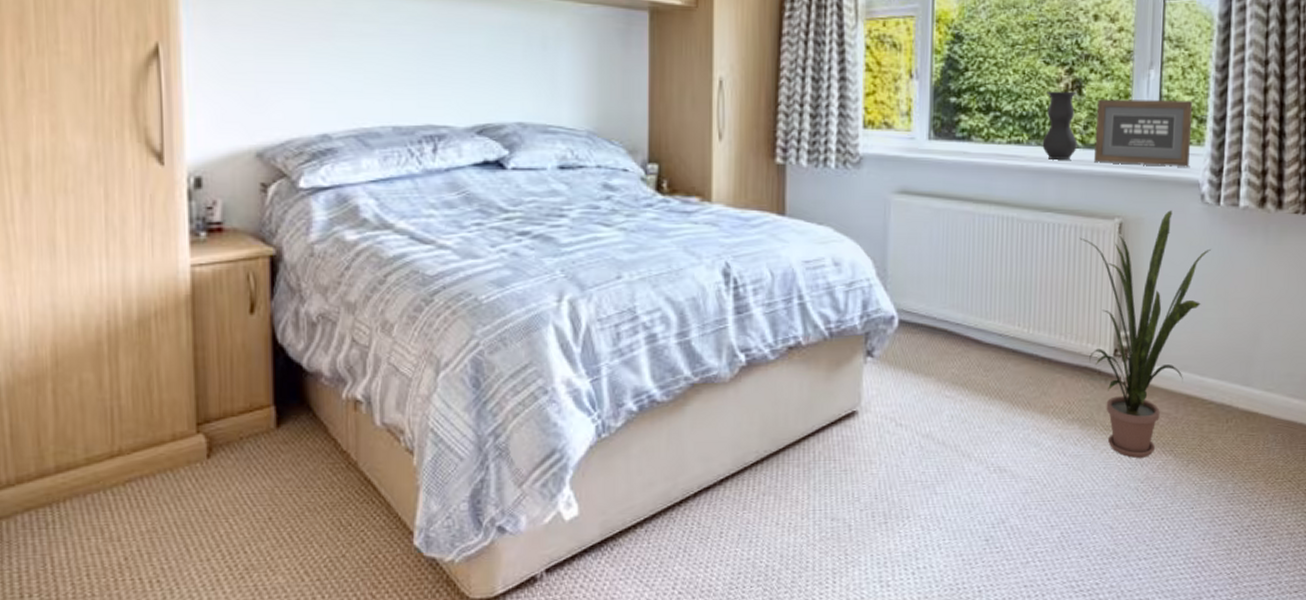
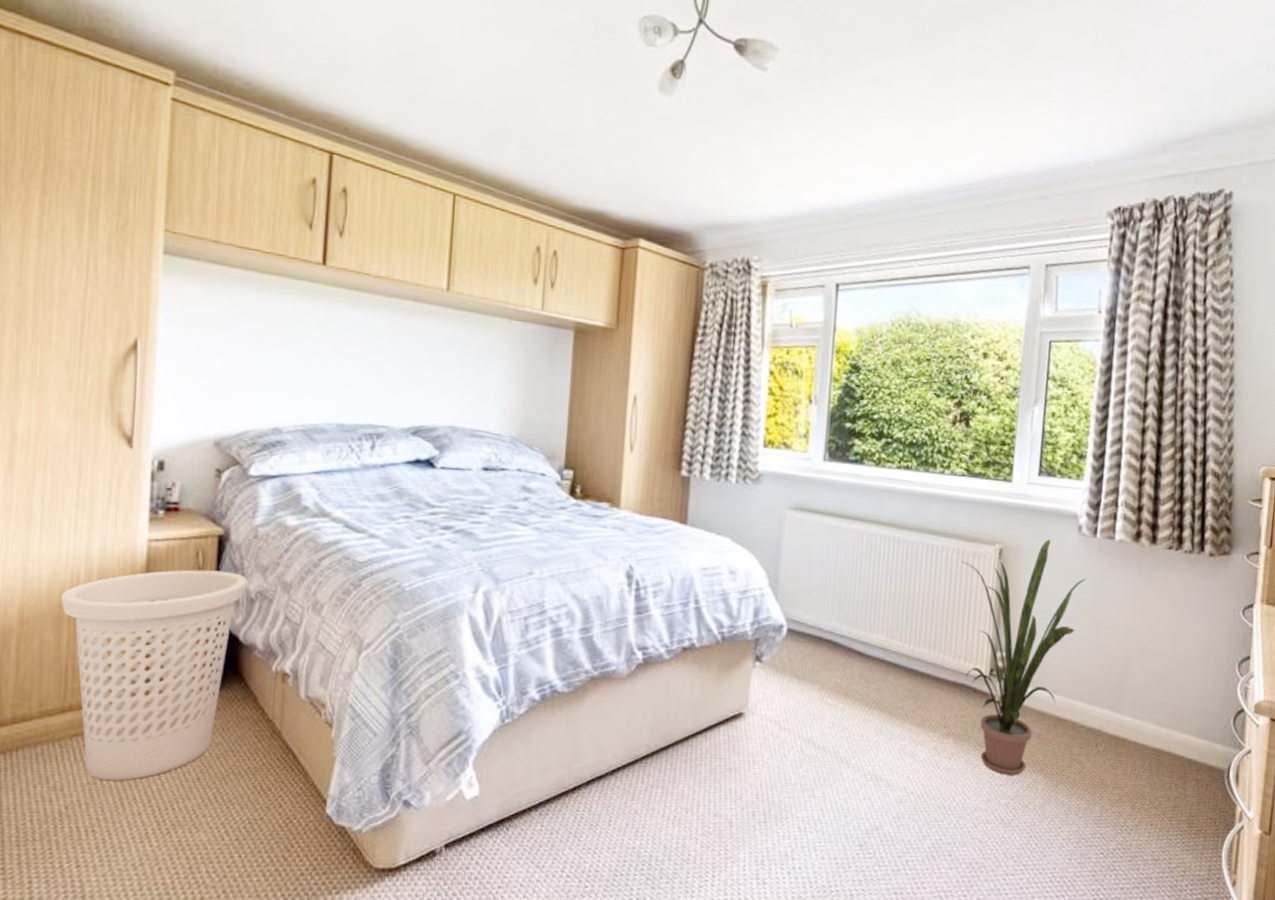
laundry basket: none [98,294,306,528] -> present [61,569,247,782]
vase: present [1042,91,1077,160] -> none [929,421,964,487]
picture frame: present [1094,99,1193,167] -> none [978,431,1074,499]

